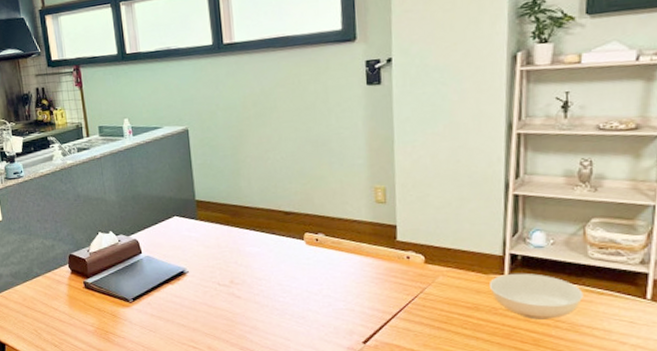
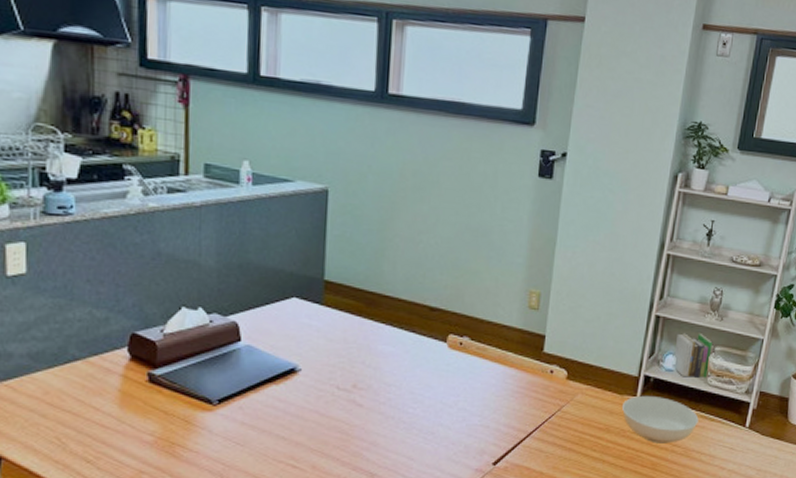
books: none [540,207,593,253] -> present [671,333,716,378]

